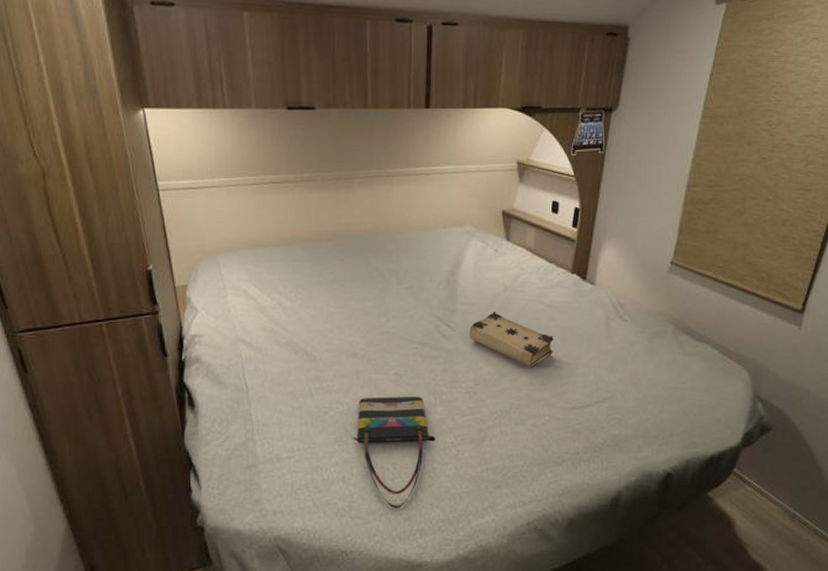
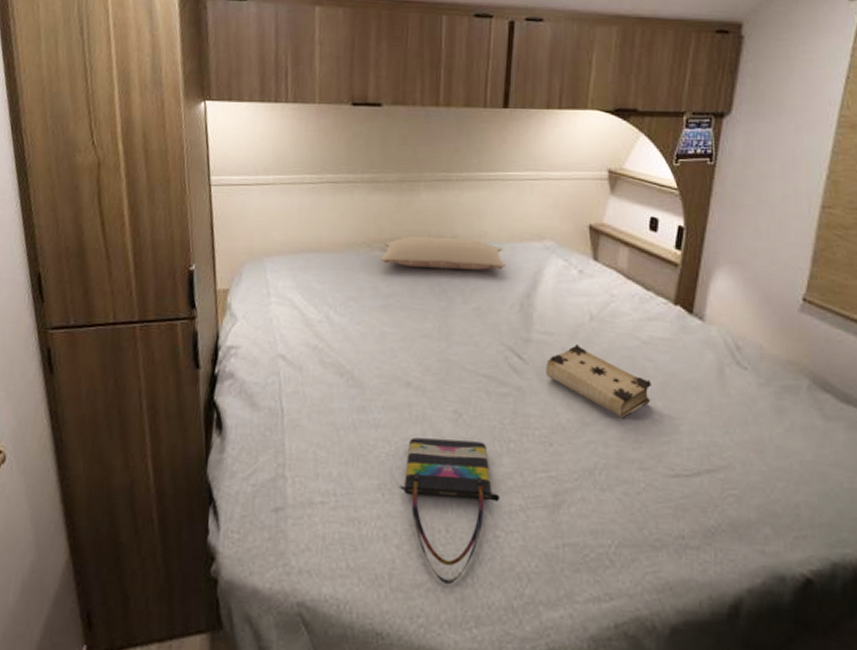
pillow: none [324,227,433,256] -> present [381,236,506,271]

